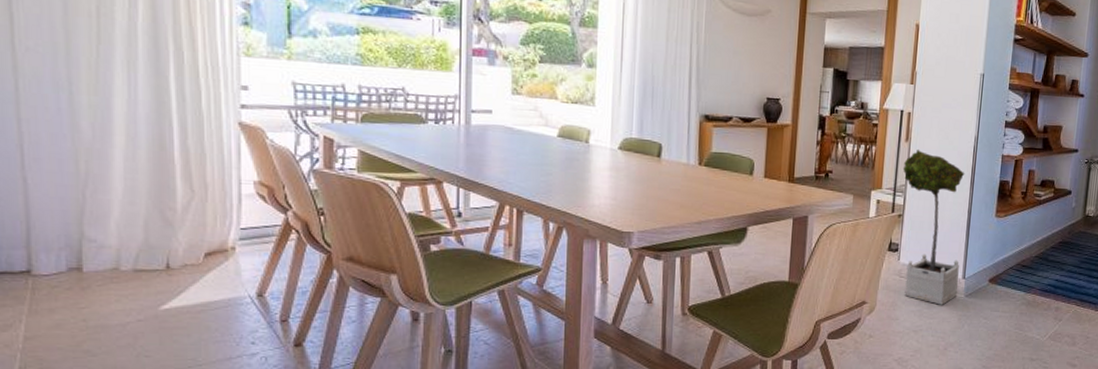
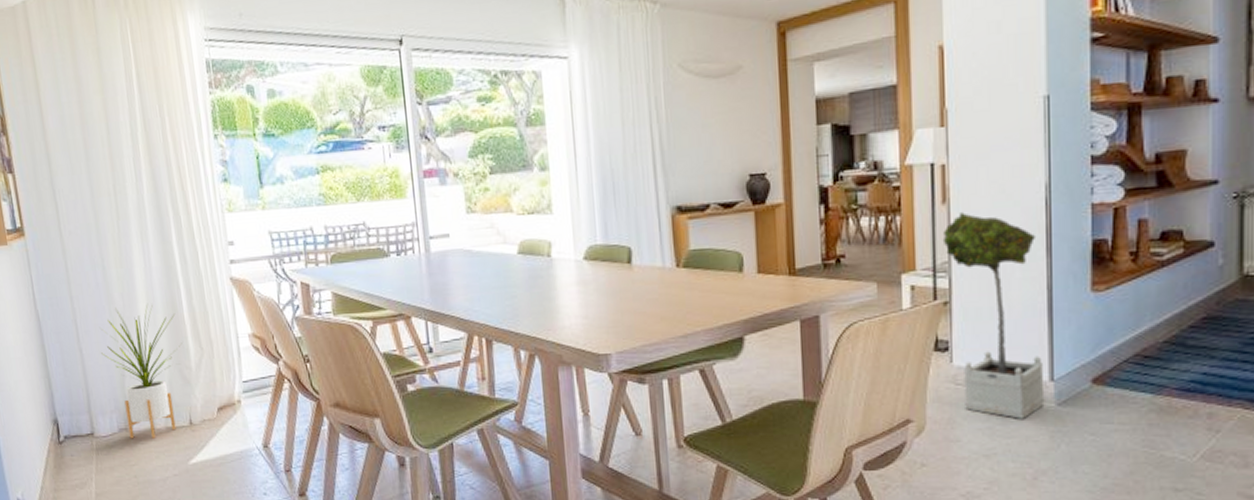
house plant: none [54,137,168,281] -> present [100,303,183,439]

